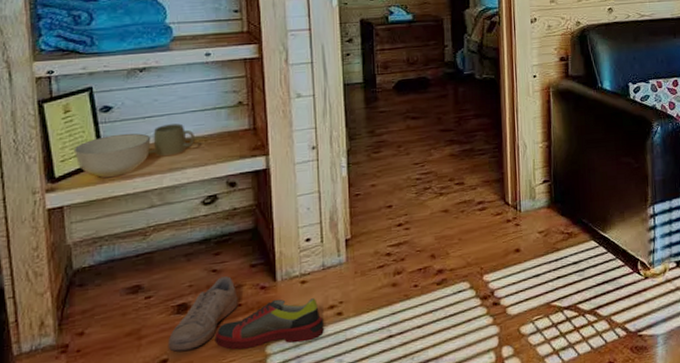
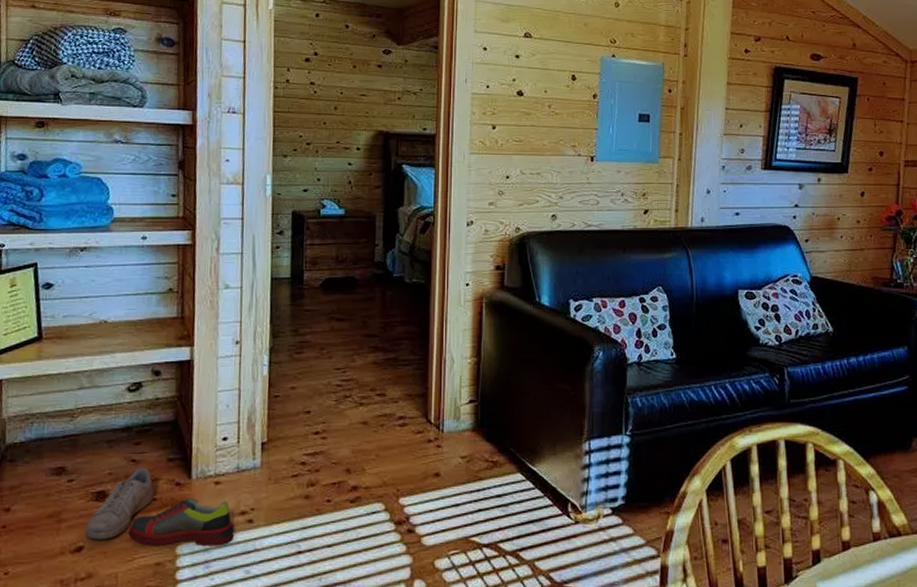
bowl: present [73,133,151,179] -> none [15,312,86,355]
mug: present [153,123,194,157] -> none [87,306,126,339]

